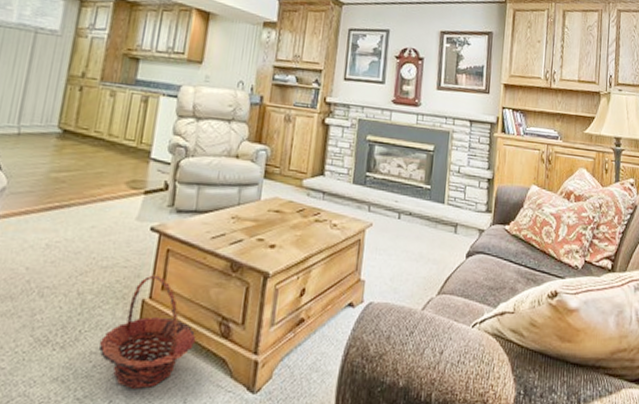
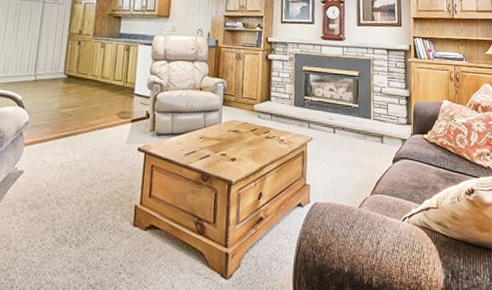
basket: present [98,275,196,389] -> none [104,186,178,277]

